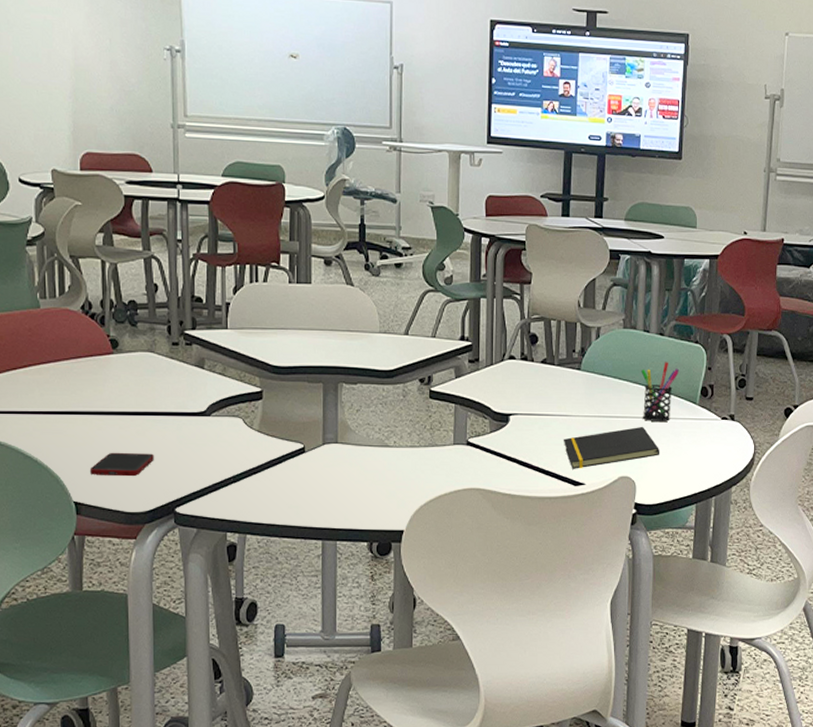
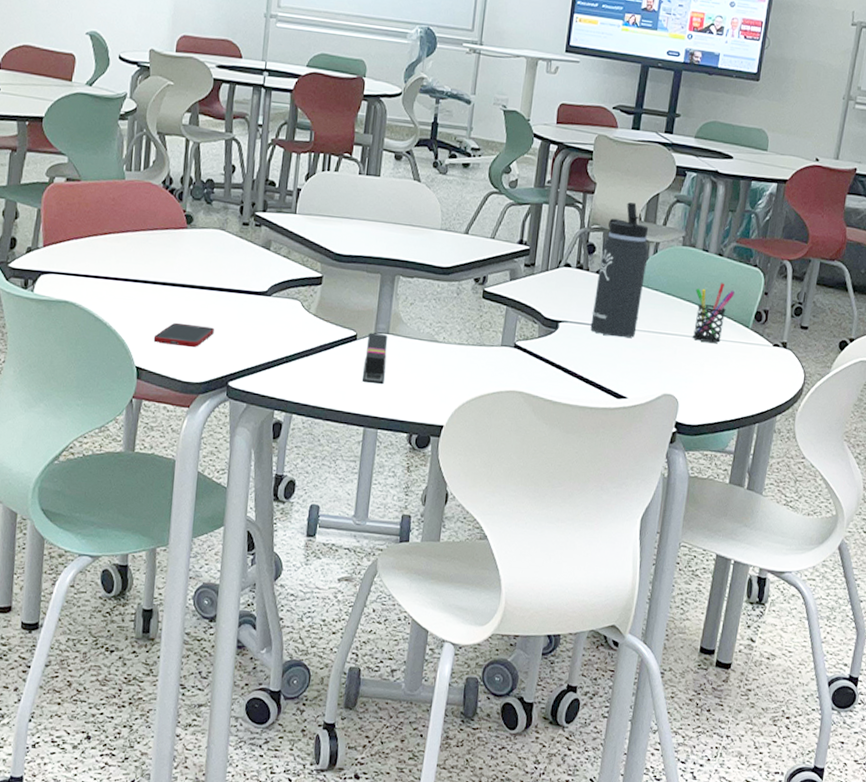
stapler: none [314,443,338,496] -> present [361,332,388,385]
thermos bottle: none [541,290,591,425] -> present [590,202,649,338]
notepad: present [563,426,660,469] -> none [610,345,707,382]

